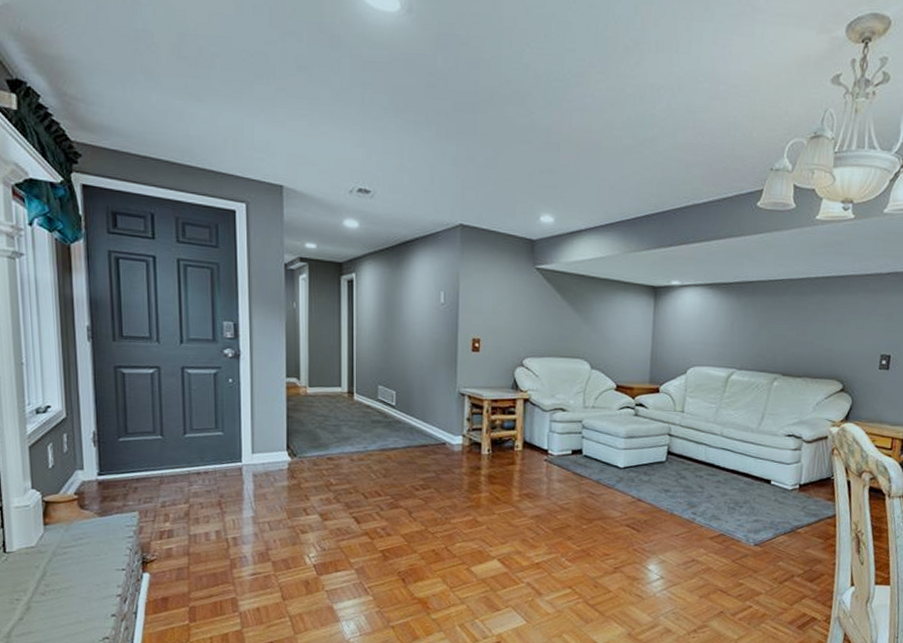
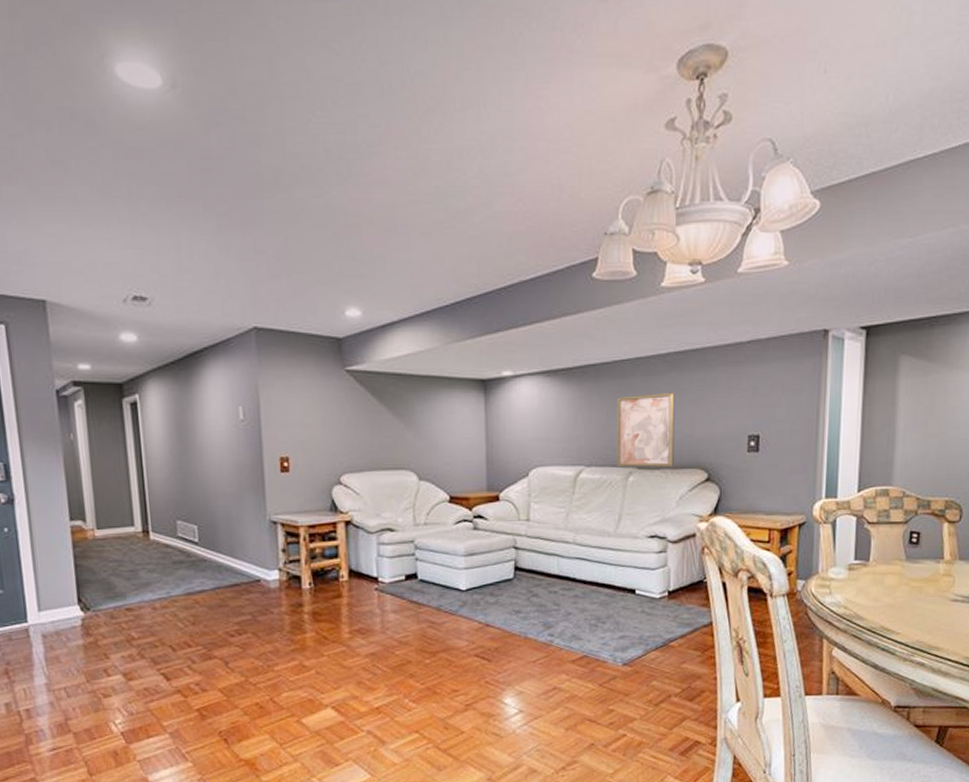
wall art: none [764,311,820,376] -> present [617,392,675,467]

